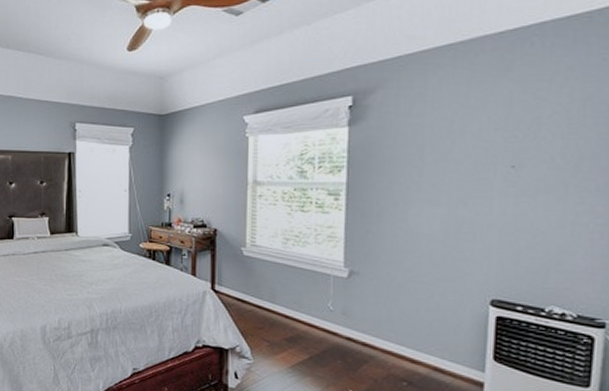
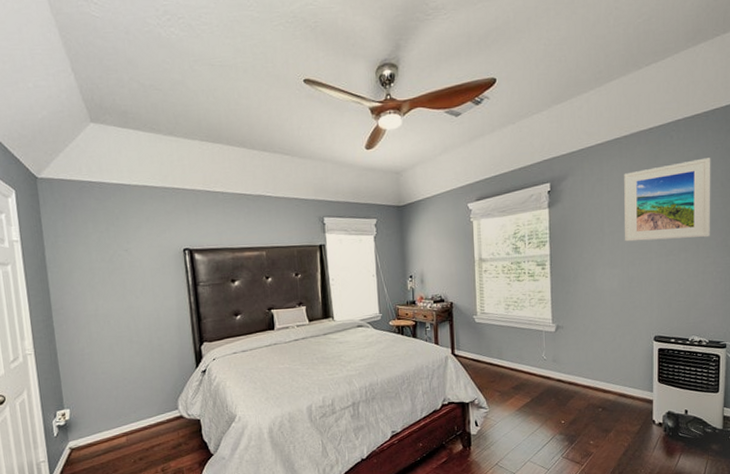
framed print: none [453,72,594,177] -> present [624,158,711,242]

